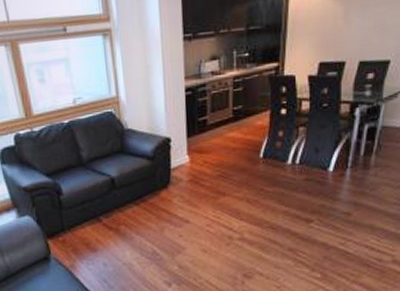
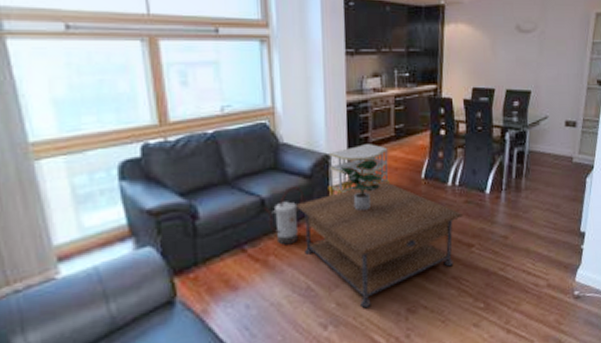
watering can: none [113,167,148,217] -> present [263,186,304,246]
coffee table: none [141,160,302,271] -> present [296,180,463,308]
shelving unit: none [168,126,227,176] -> present [328,144,389,197]
potted plant: none [179,140,221,189] -> present [339,158,383,212]

